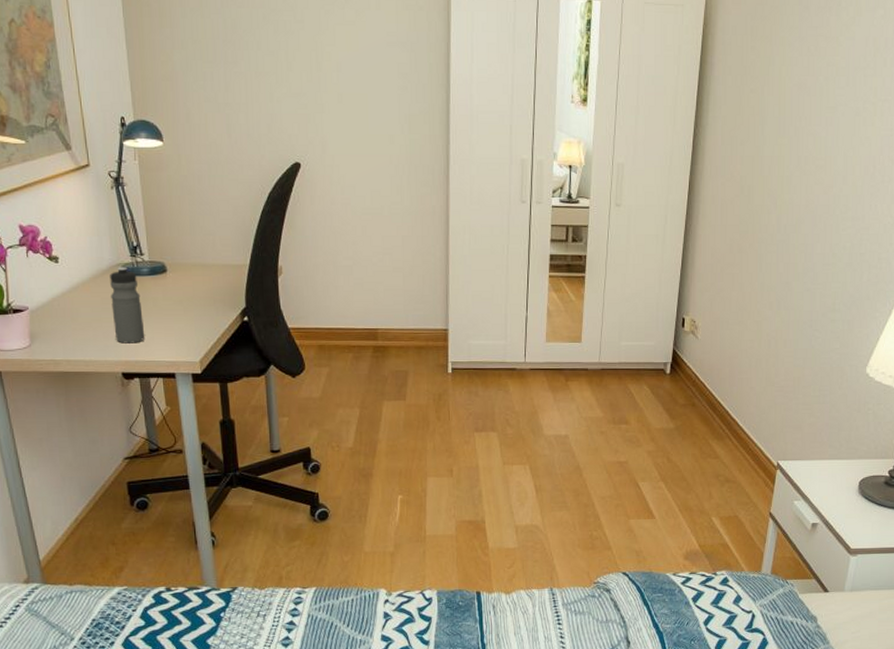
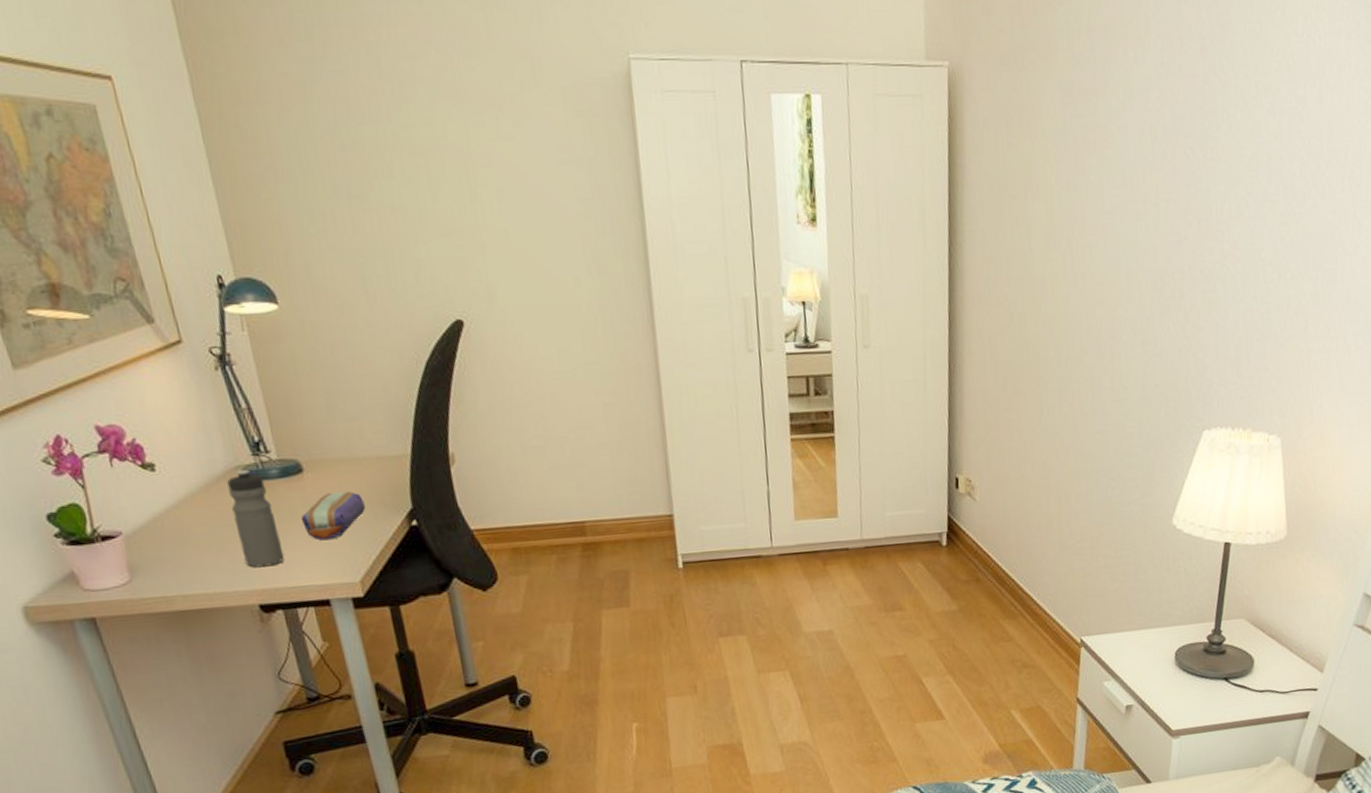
pencil case: none [161,290,210,327] -> present [301,491,365,541]

